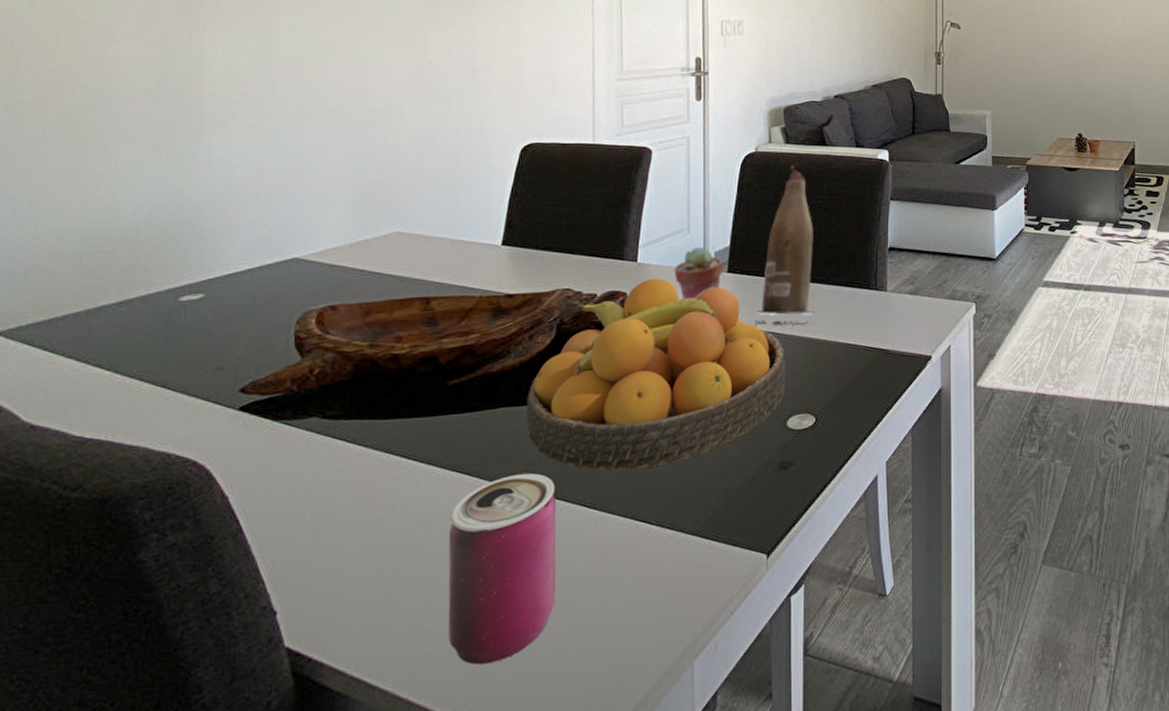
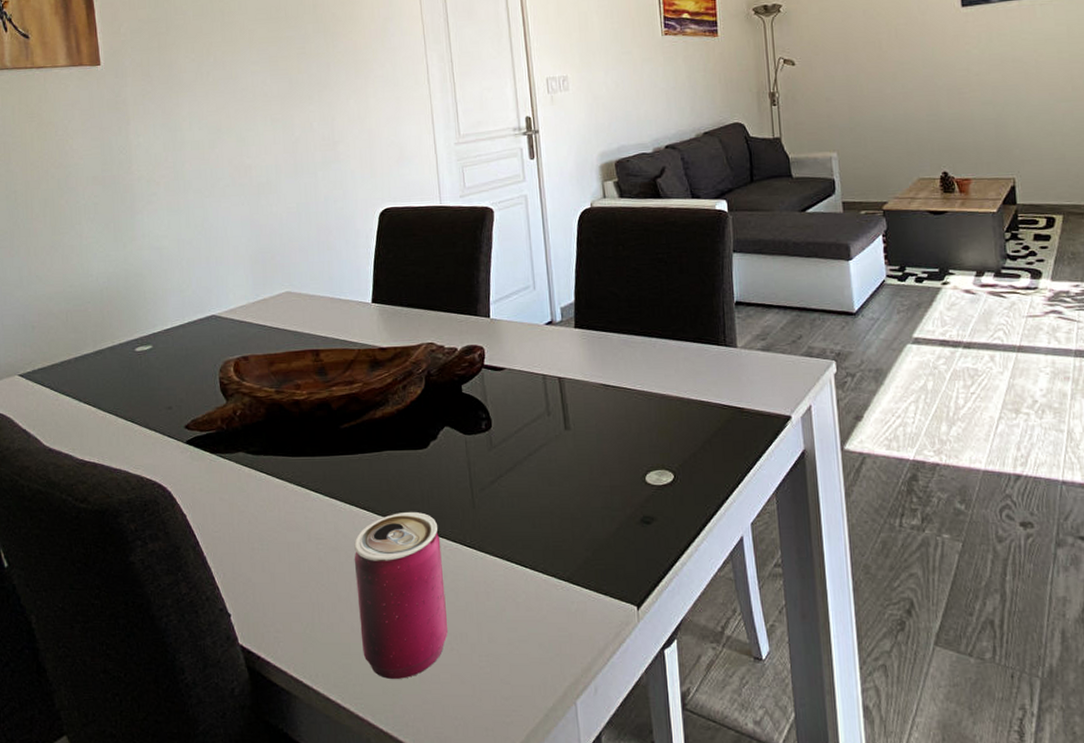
fruit bowl: present [526,278,787,471] -> none [406,333,641,515]
potted succulent: present [674,246,724,300] -> none [524,302,571,354]
wine bottle: present [754,165,815,326] -> none [605,219,664,381]

